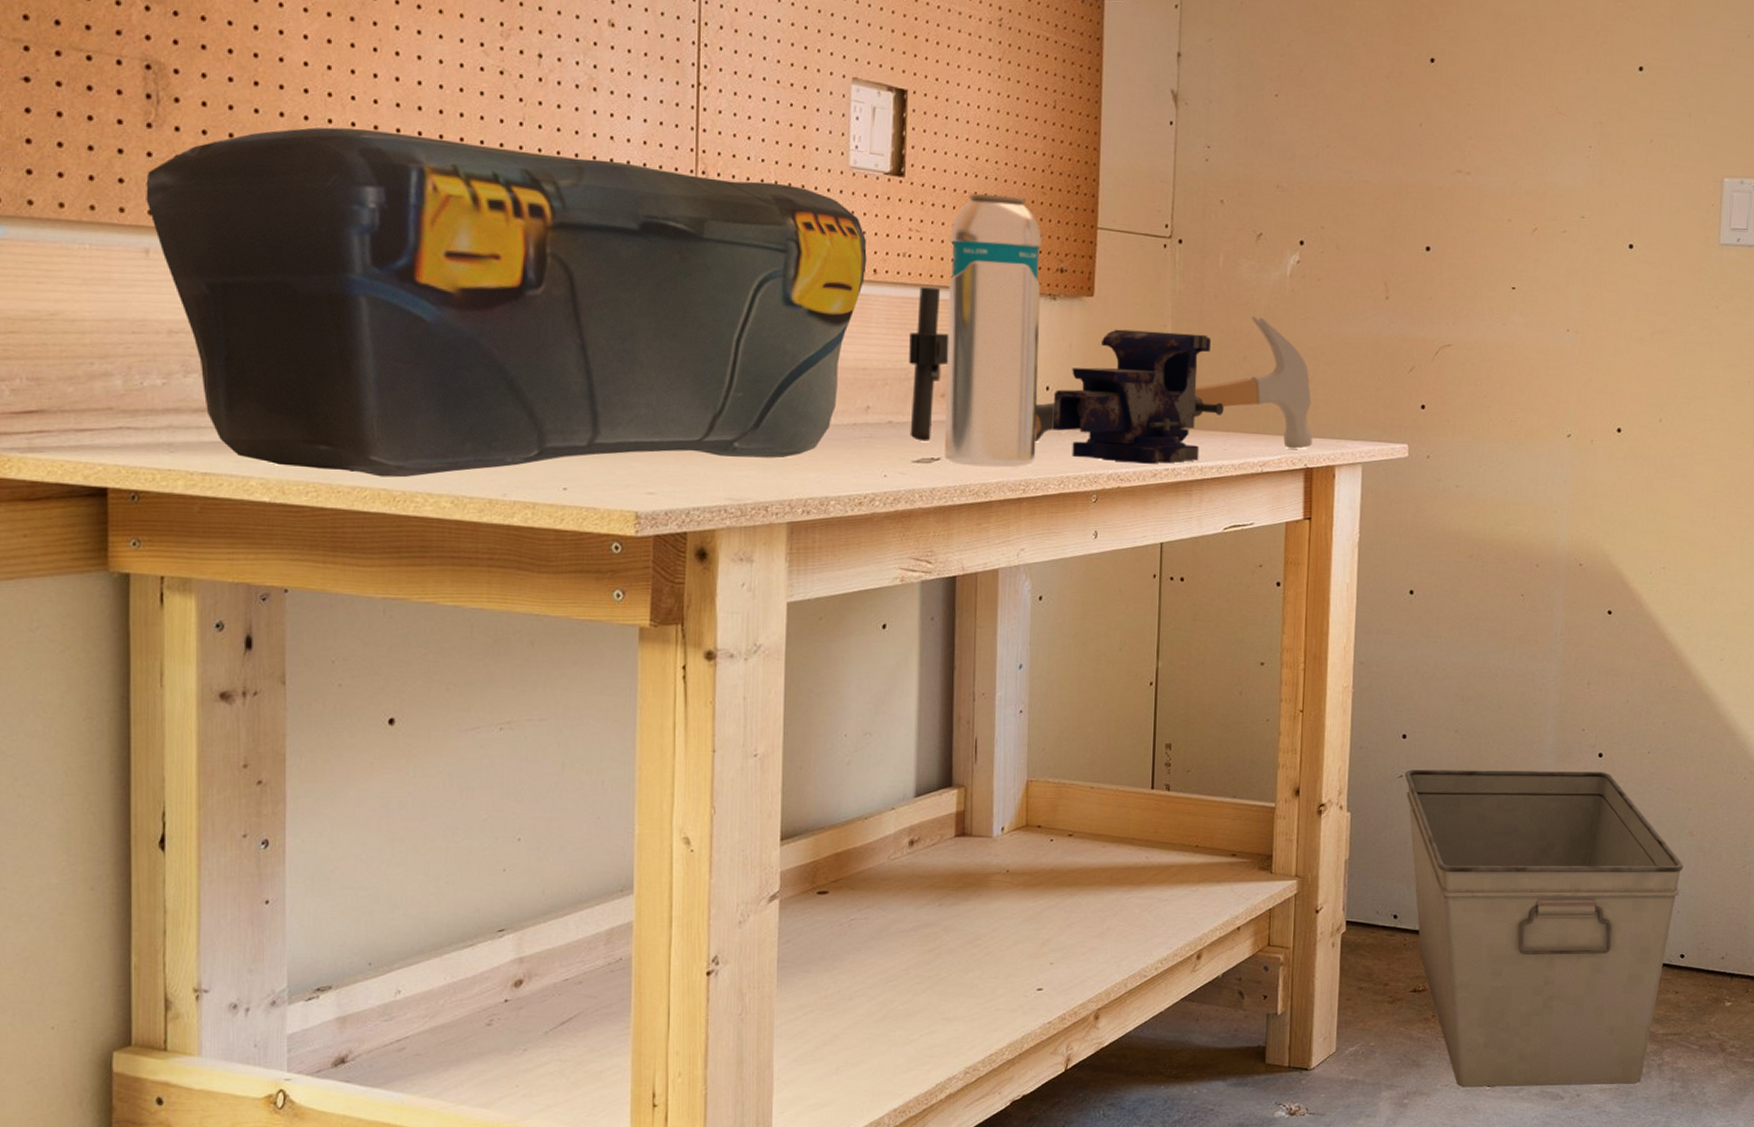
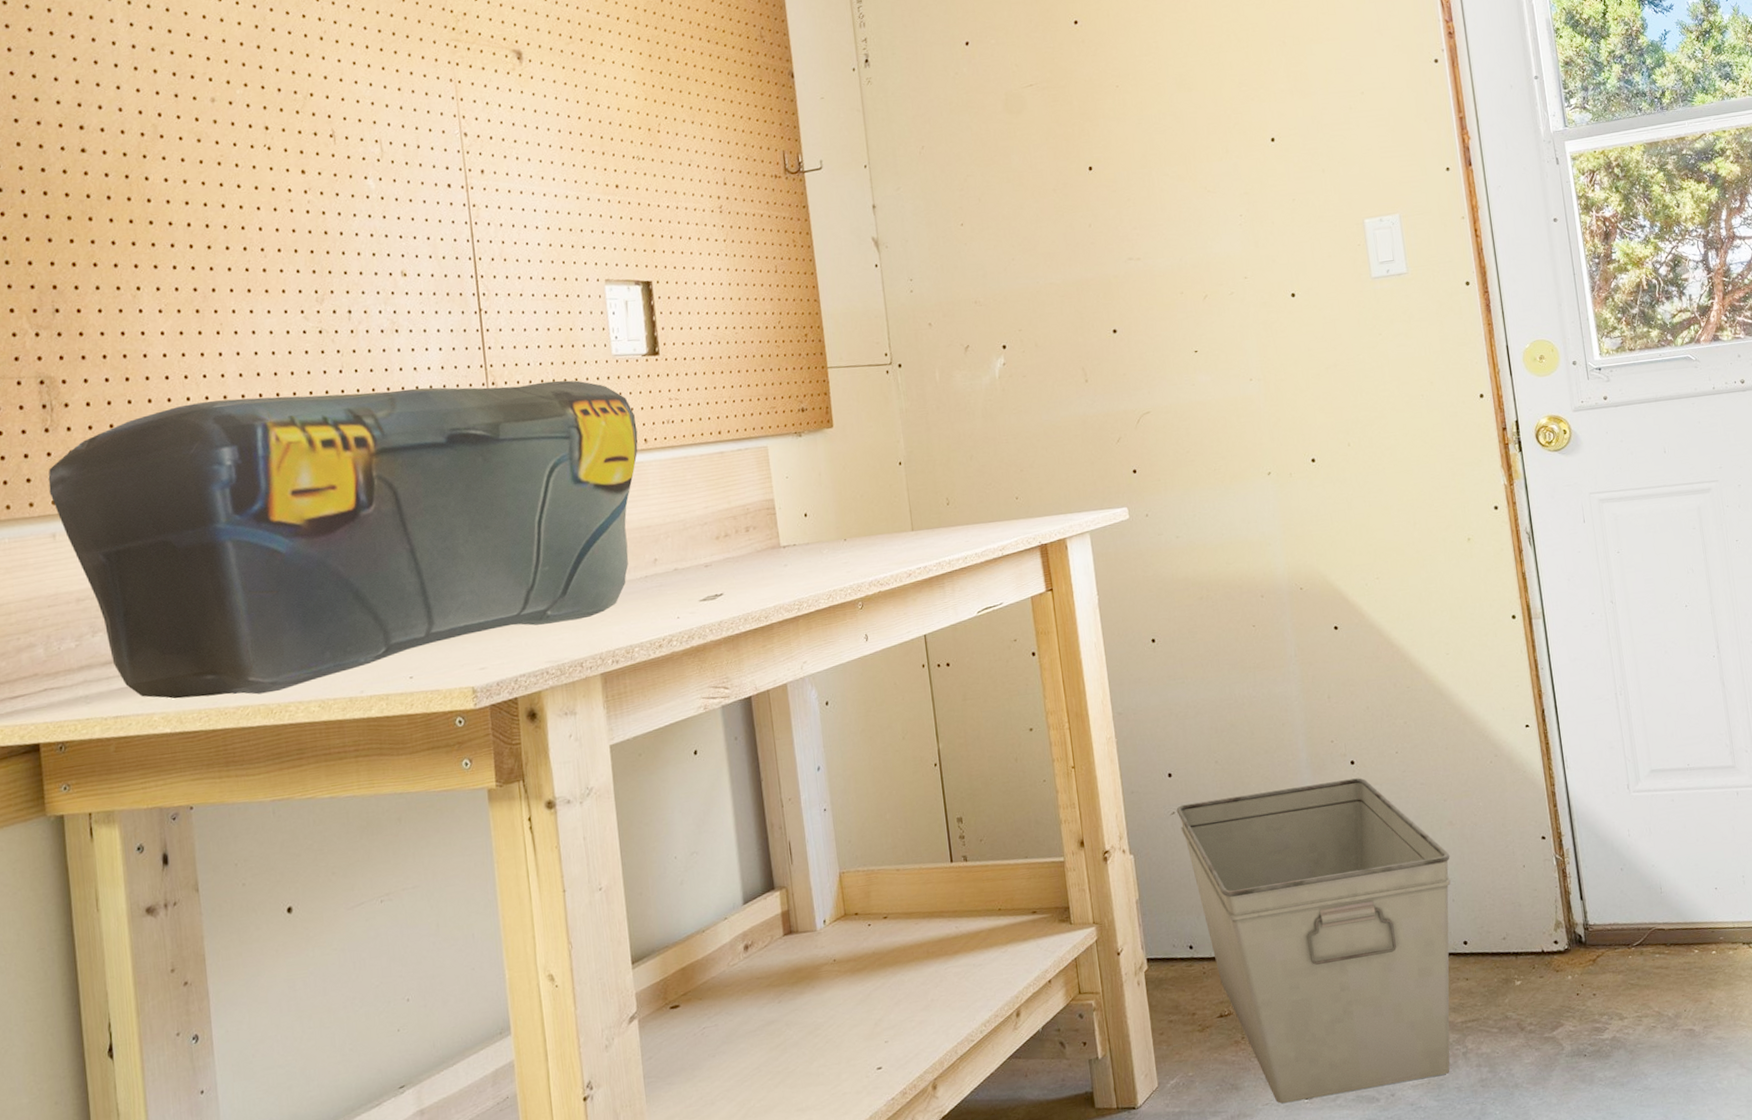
clamp: present [909,287,949,441] -> none [682,445,719,582]
spray can: present [945,193,1042,468] -> none [703,353,805,597]
hammer: present [1035,315,1312,449] -> none [798,418,1043,565]
bench vise: present [1053,329,1224,464] -> none [812,443,961,572]

